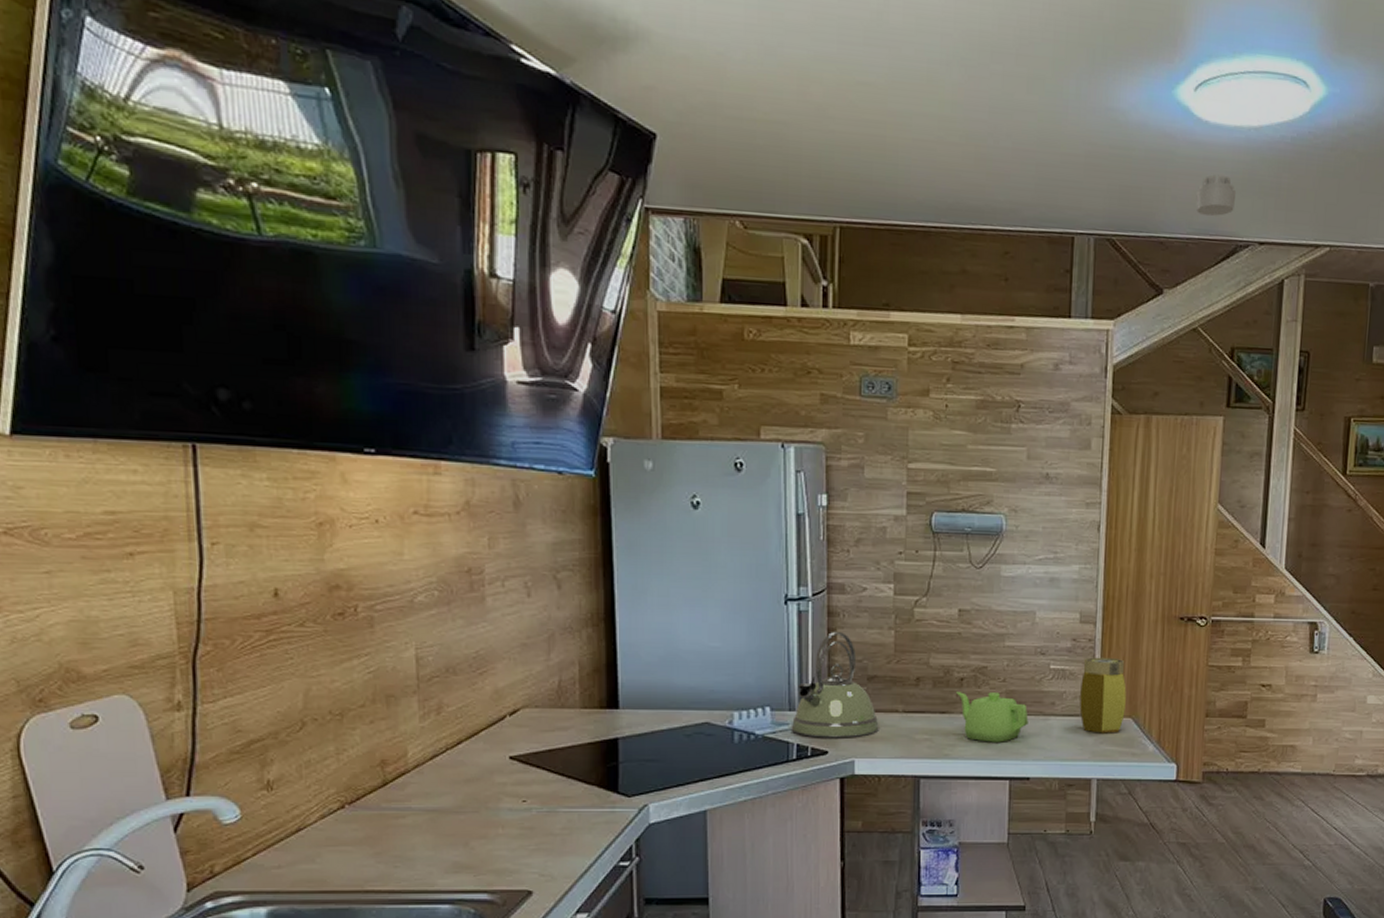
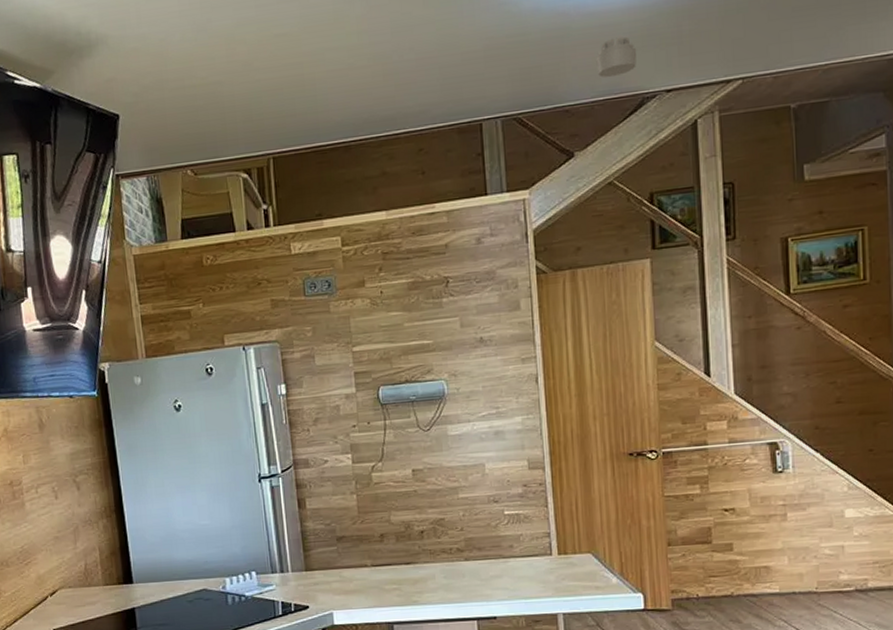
kettle: present [791,631,879,738] -> none [275,500,352,595]
teapot: present [956,692,1029,742] -> none [418,541,489,587]
jar: present [1079,657,1127,733] -> none [536,498,584,571]

